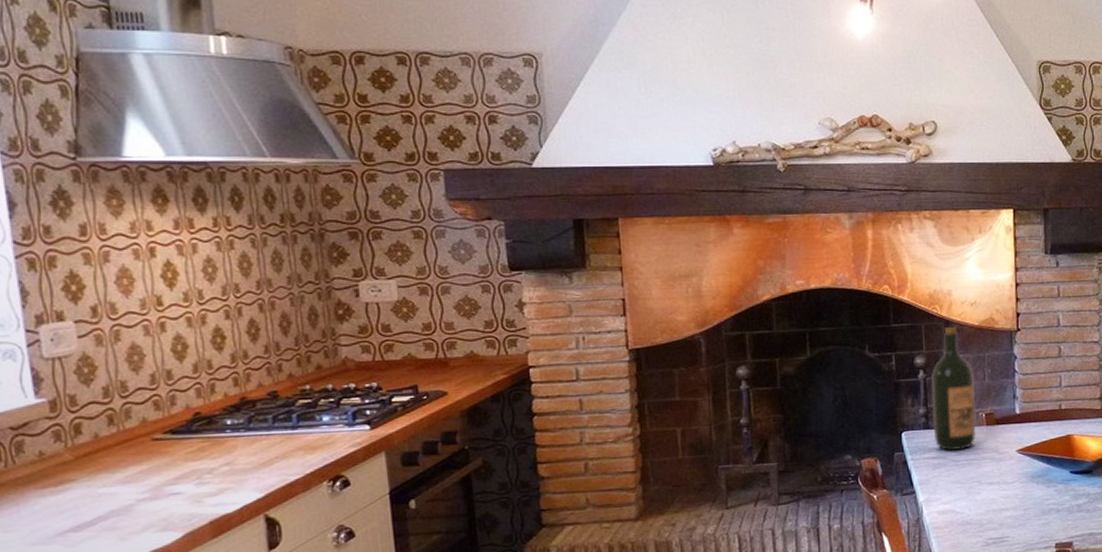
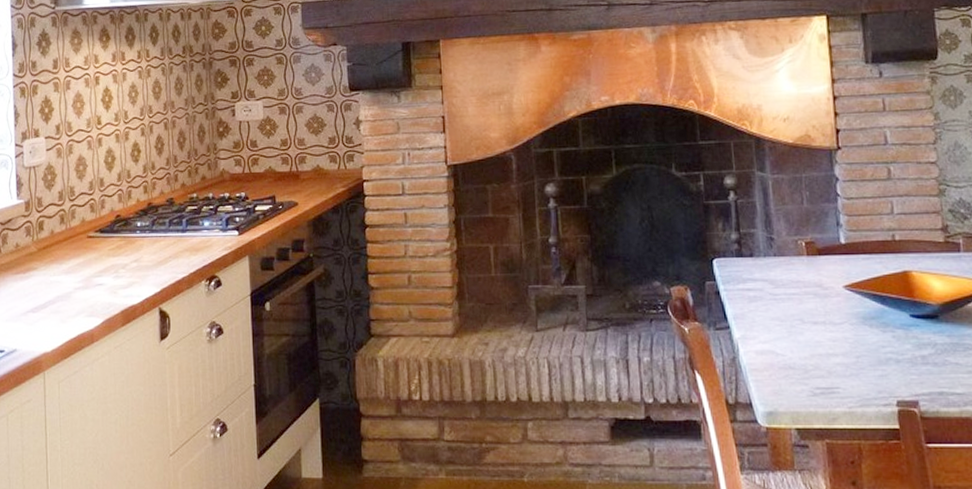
wine bottle: present [931,326,976,451] -> none [743,144,795,283]

